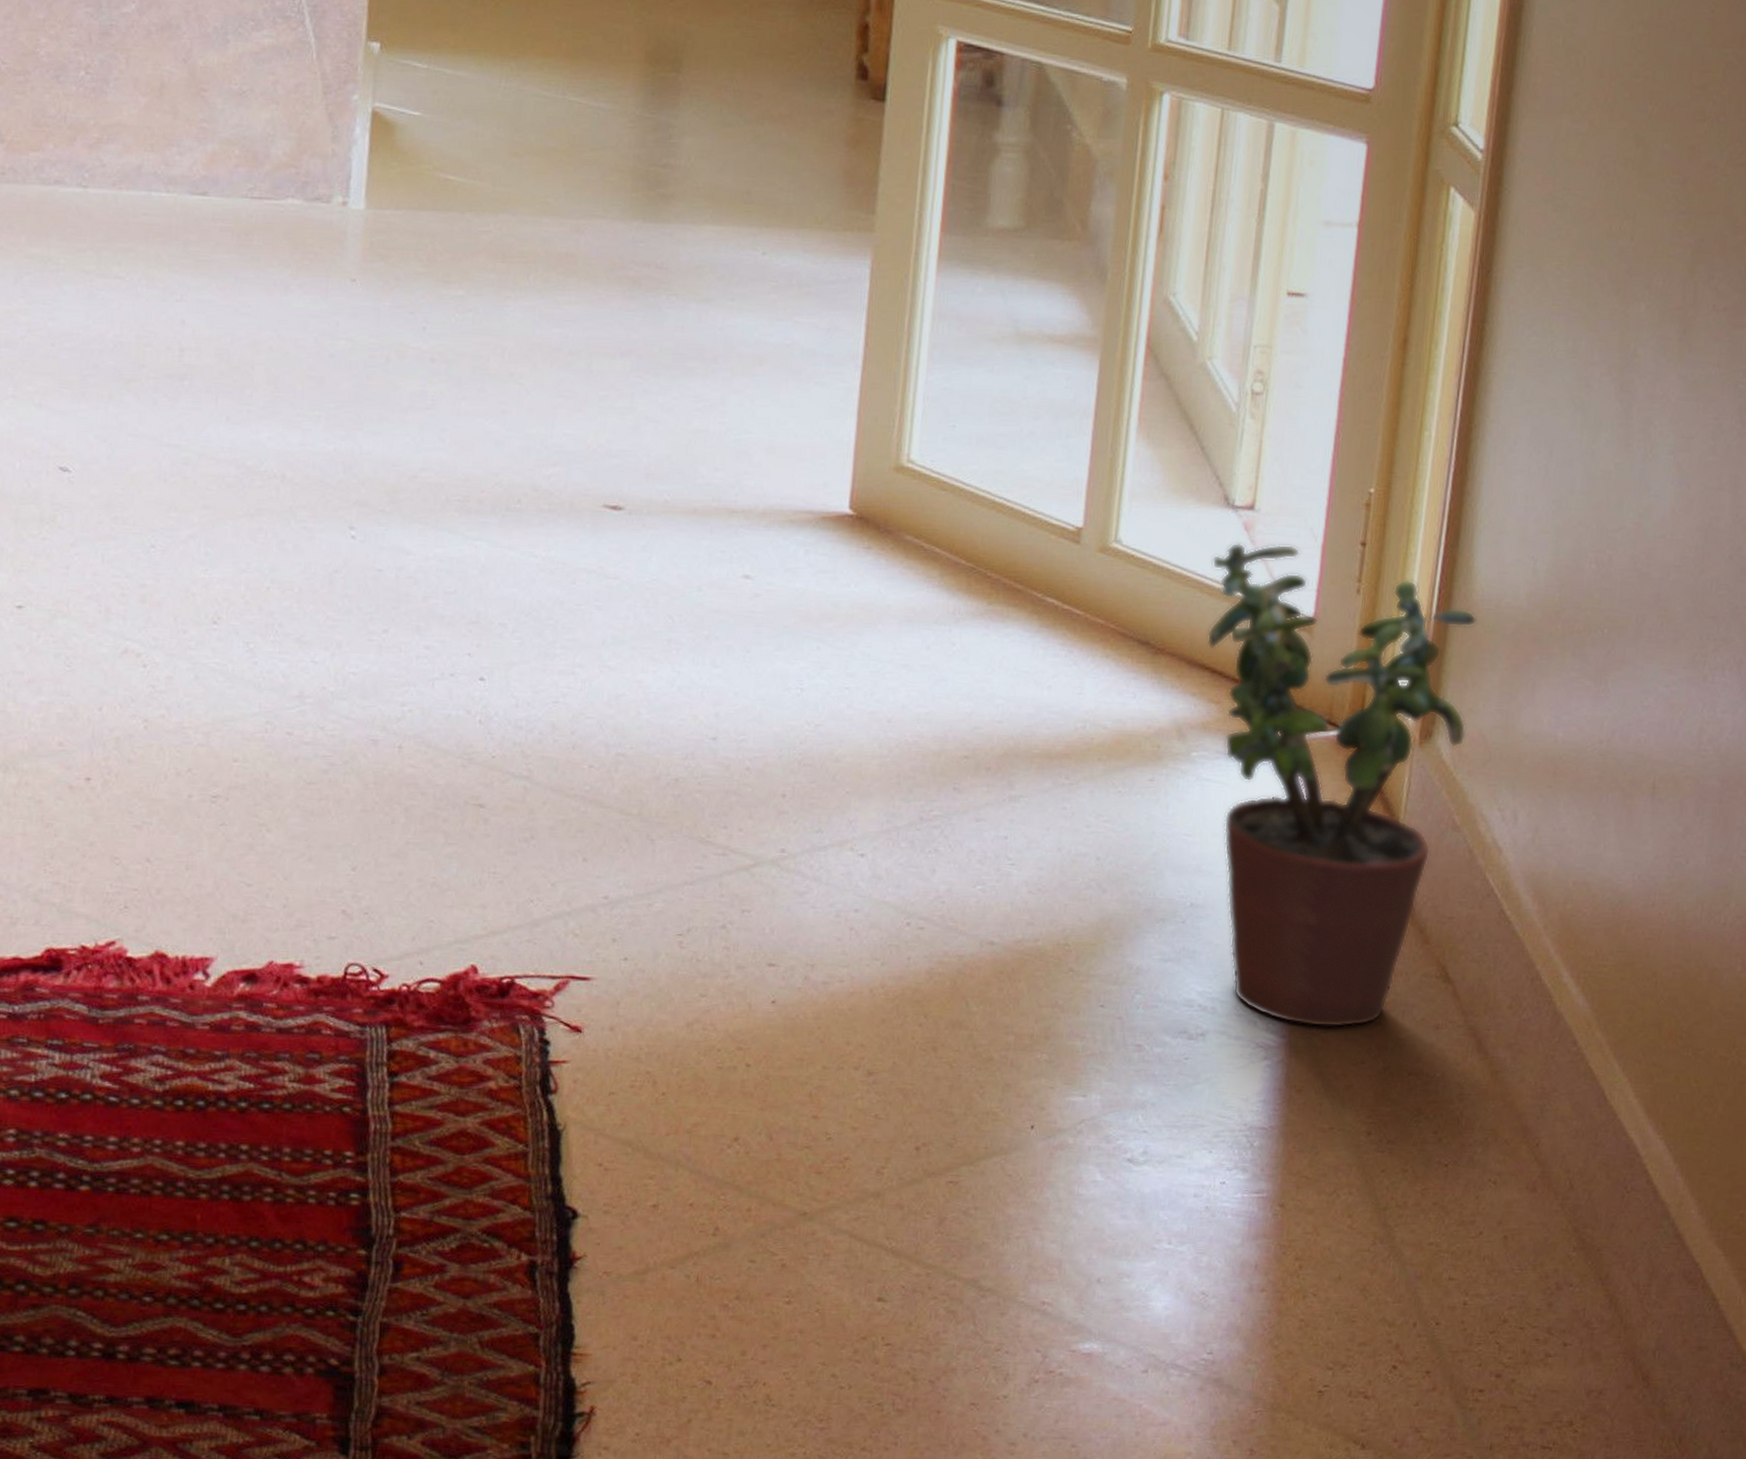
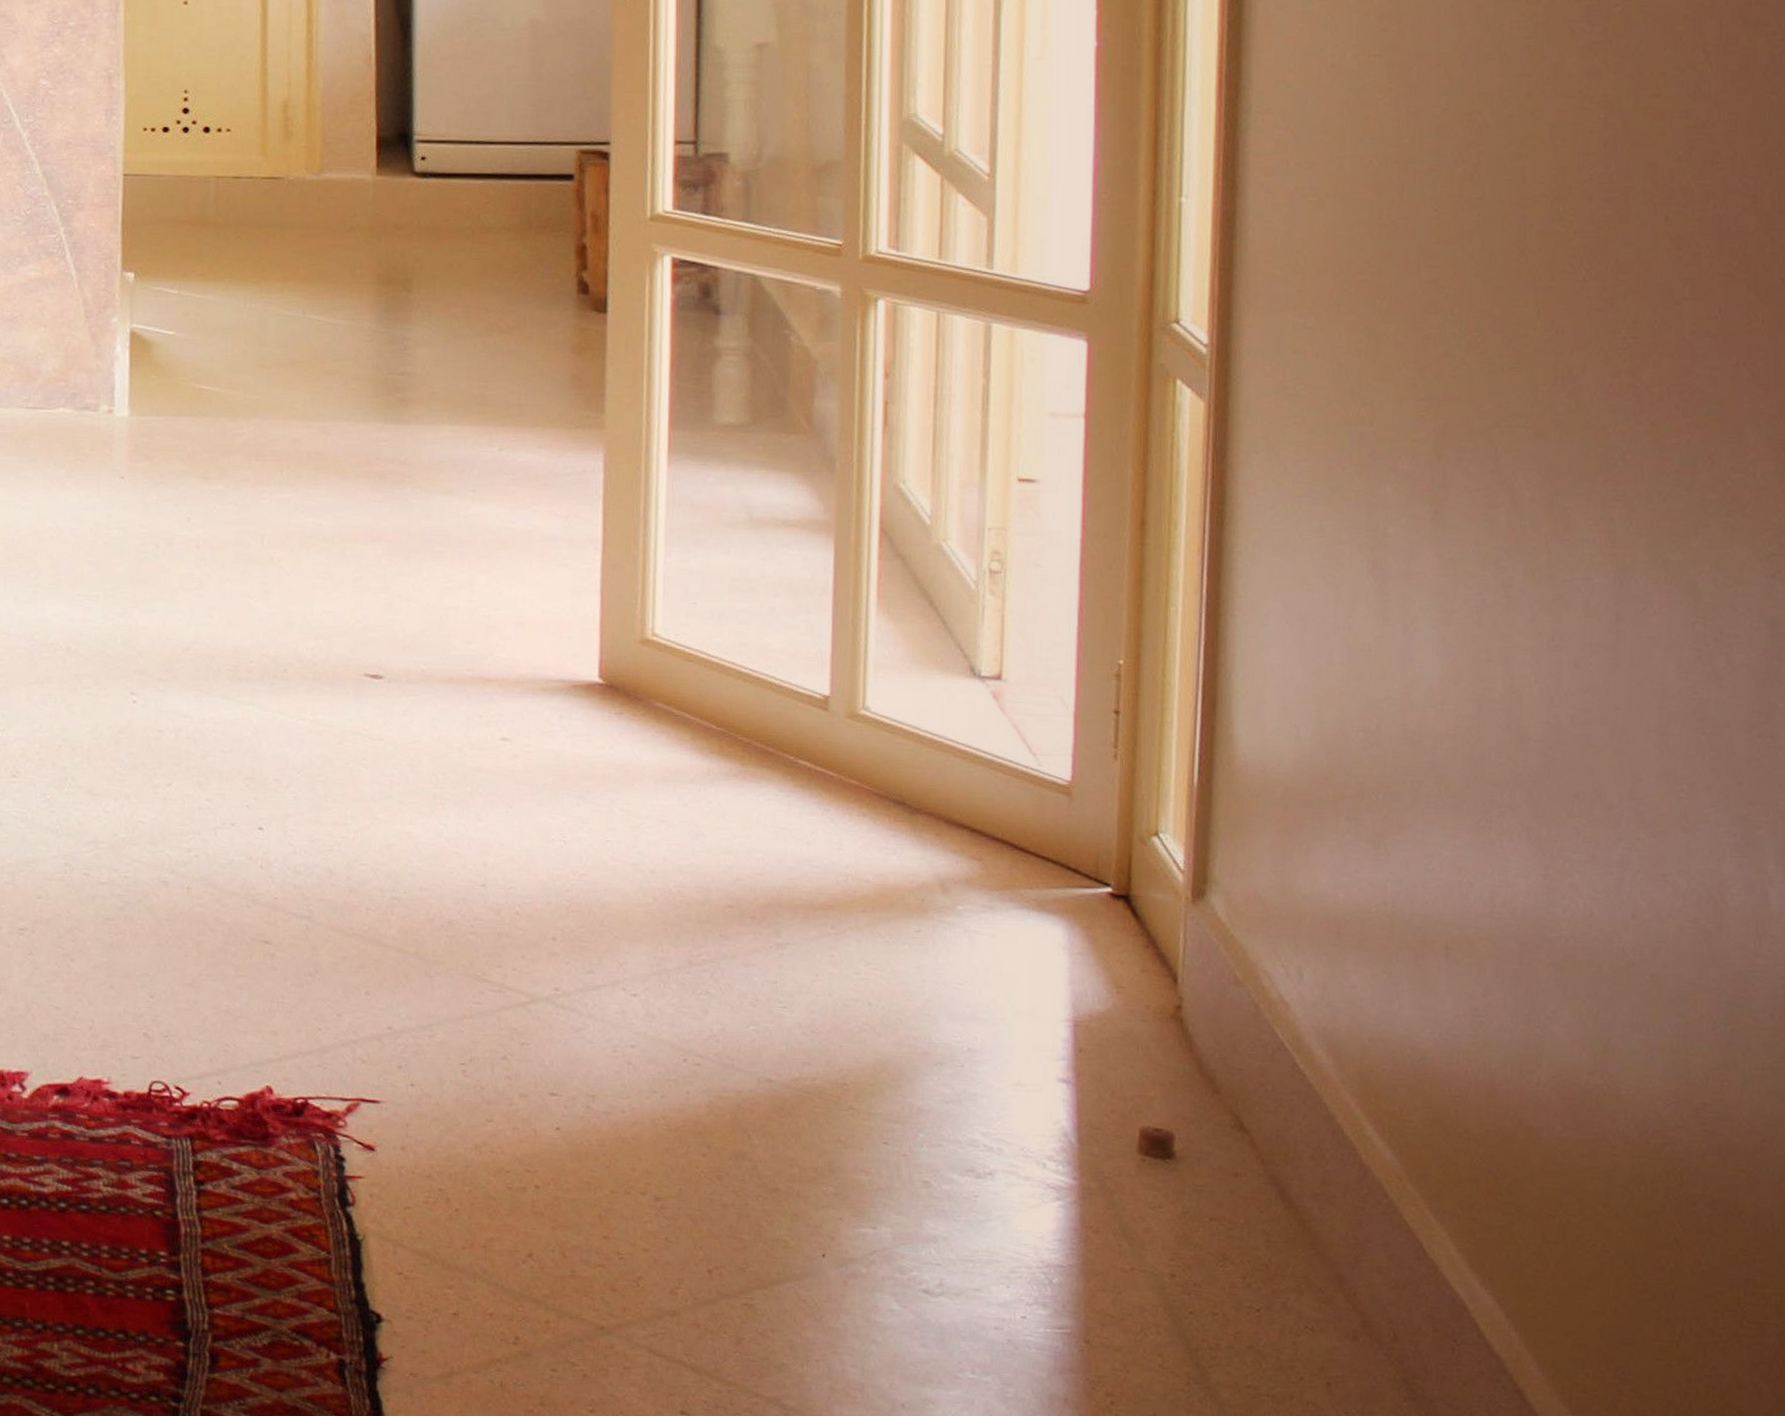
potted plant: present [1206,542,1477,1028] -> none [962,710,1242,1172]

